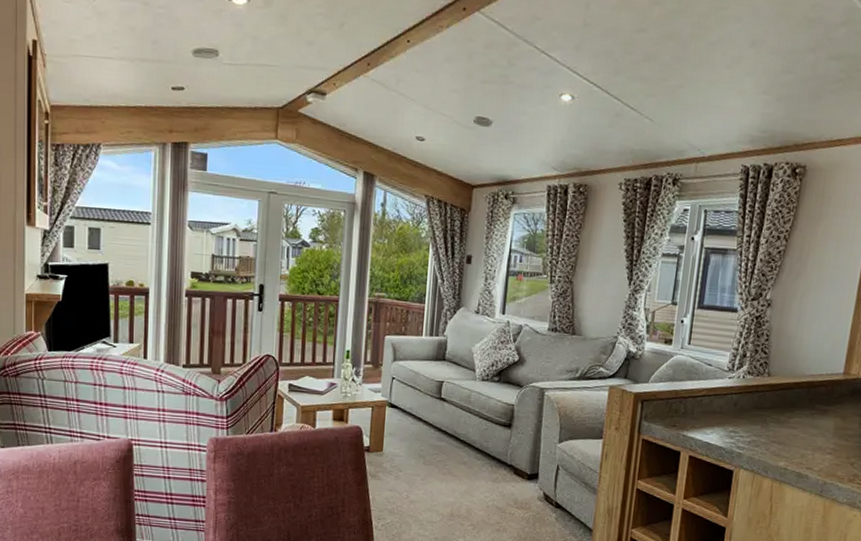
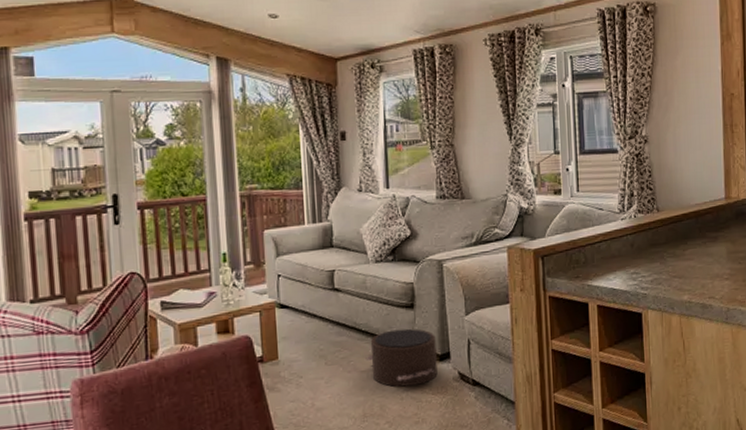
pouf: none [460,444,527,498] -> present [365,328,438,387]

